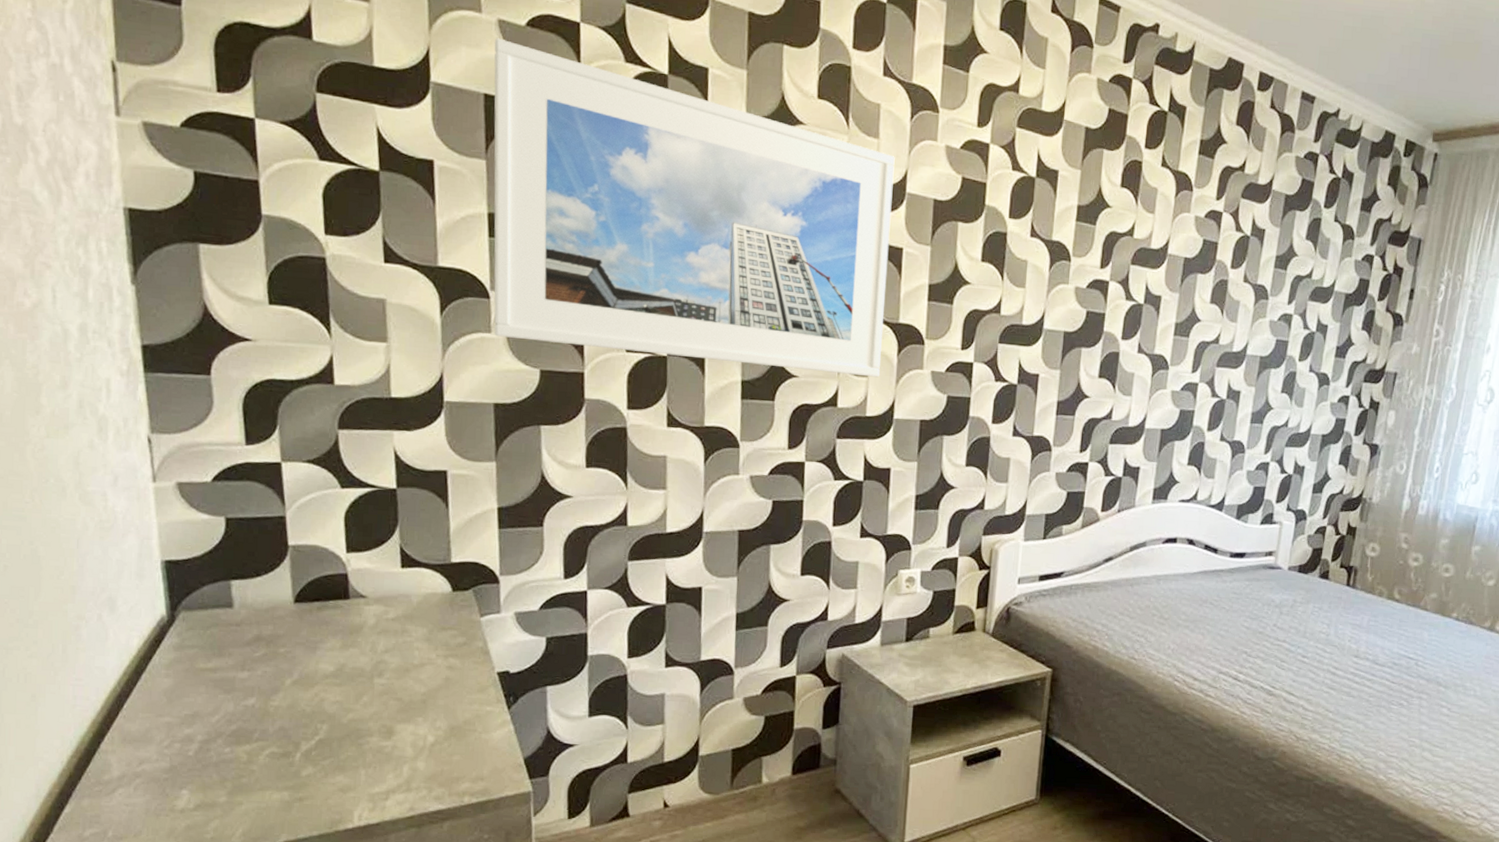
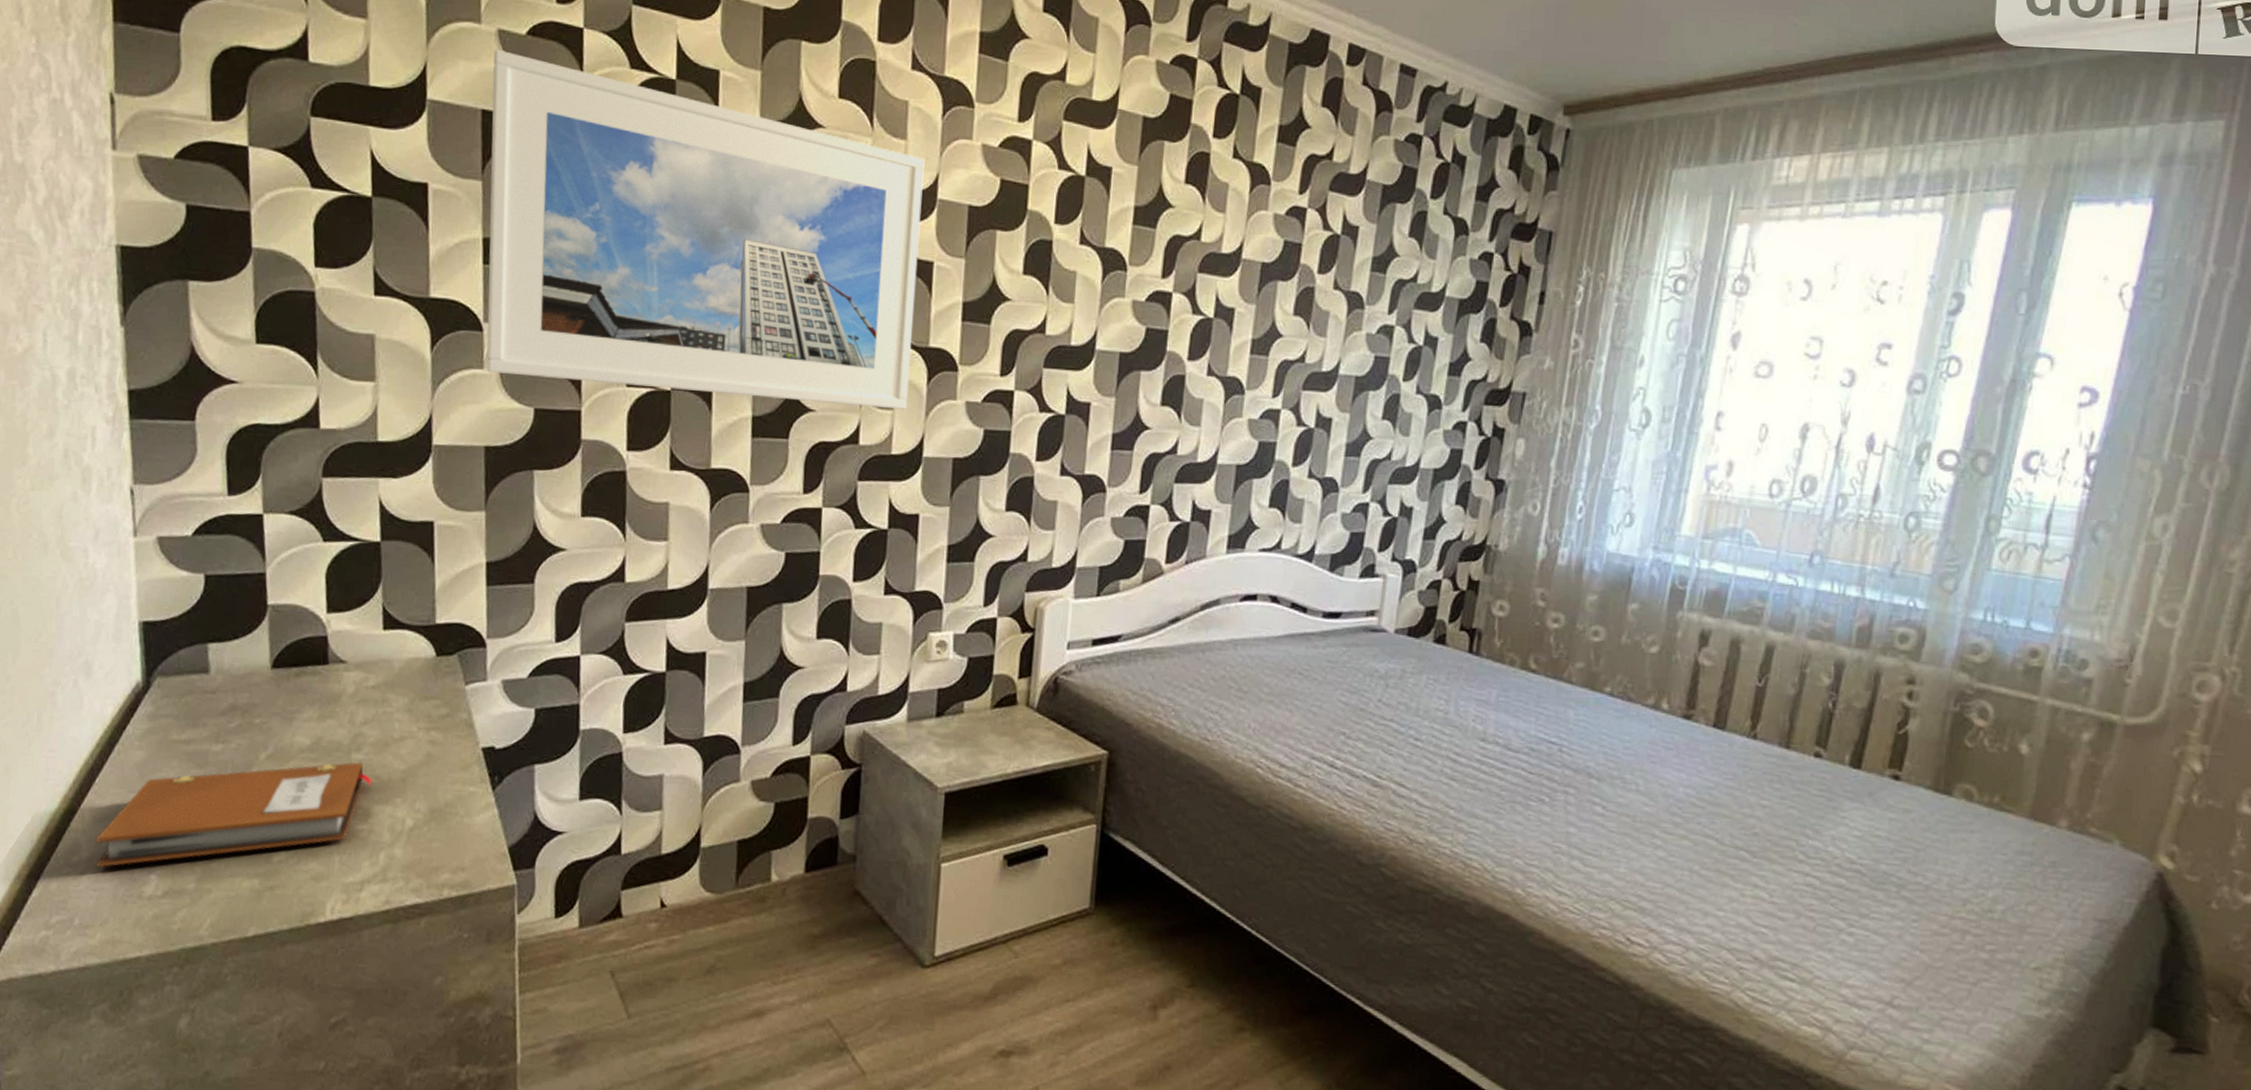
notebook: none [125,686,395,785] -> present [95,762,373,868]

